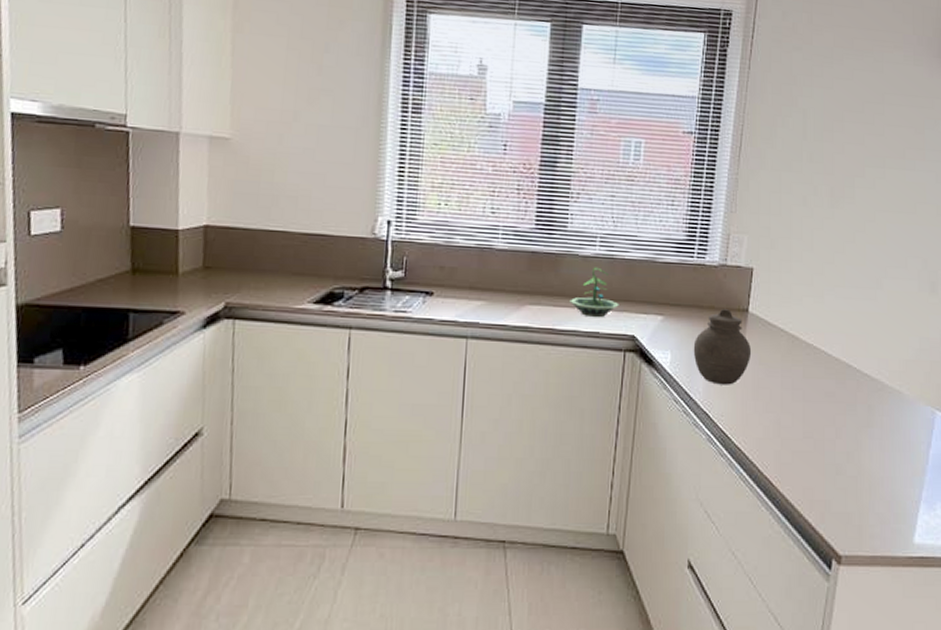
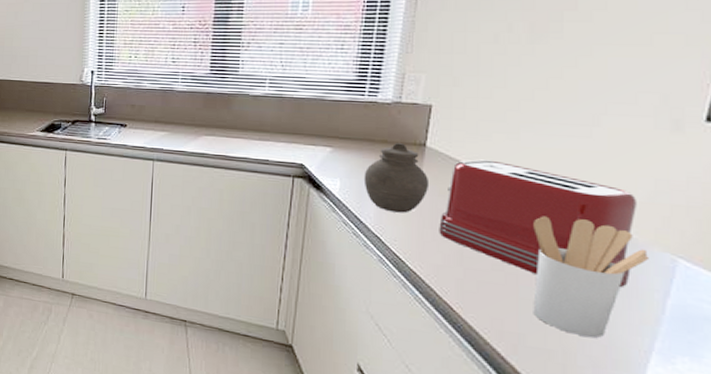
terrarium: present [569,267,619,318] -> none [241,105,288,148]
toaster: none [760,324,908,444] -> present [439,159,636,288]
utensil holder: none [835,379,917,496] -> present [533,216,648,338]

